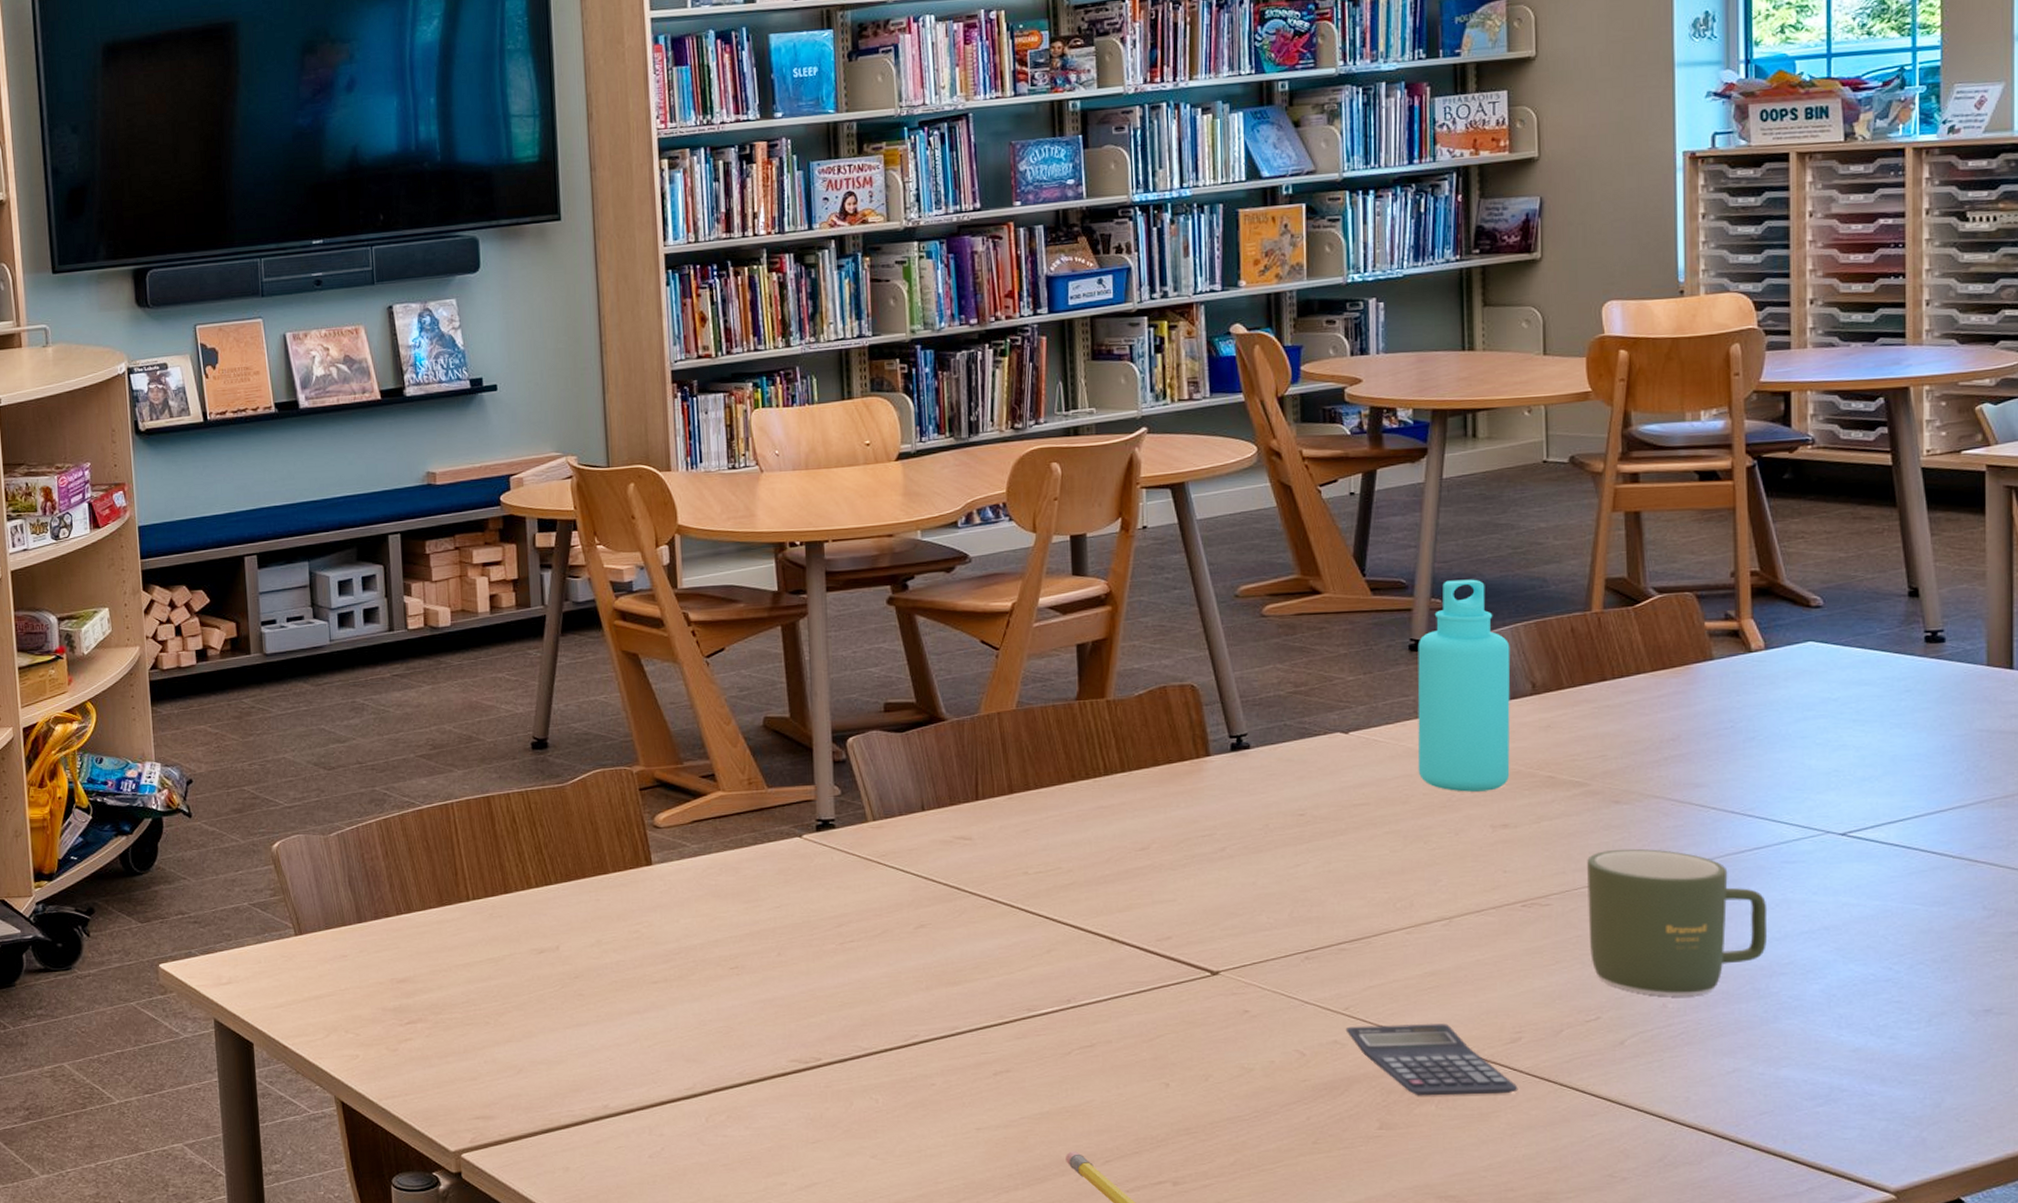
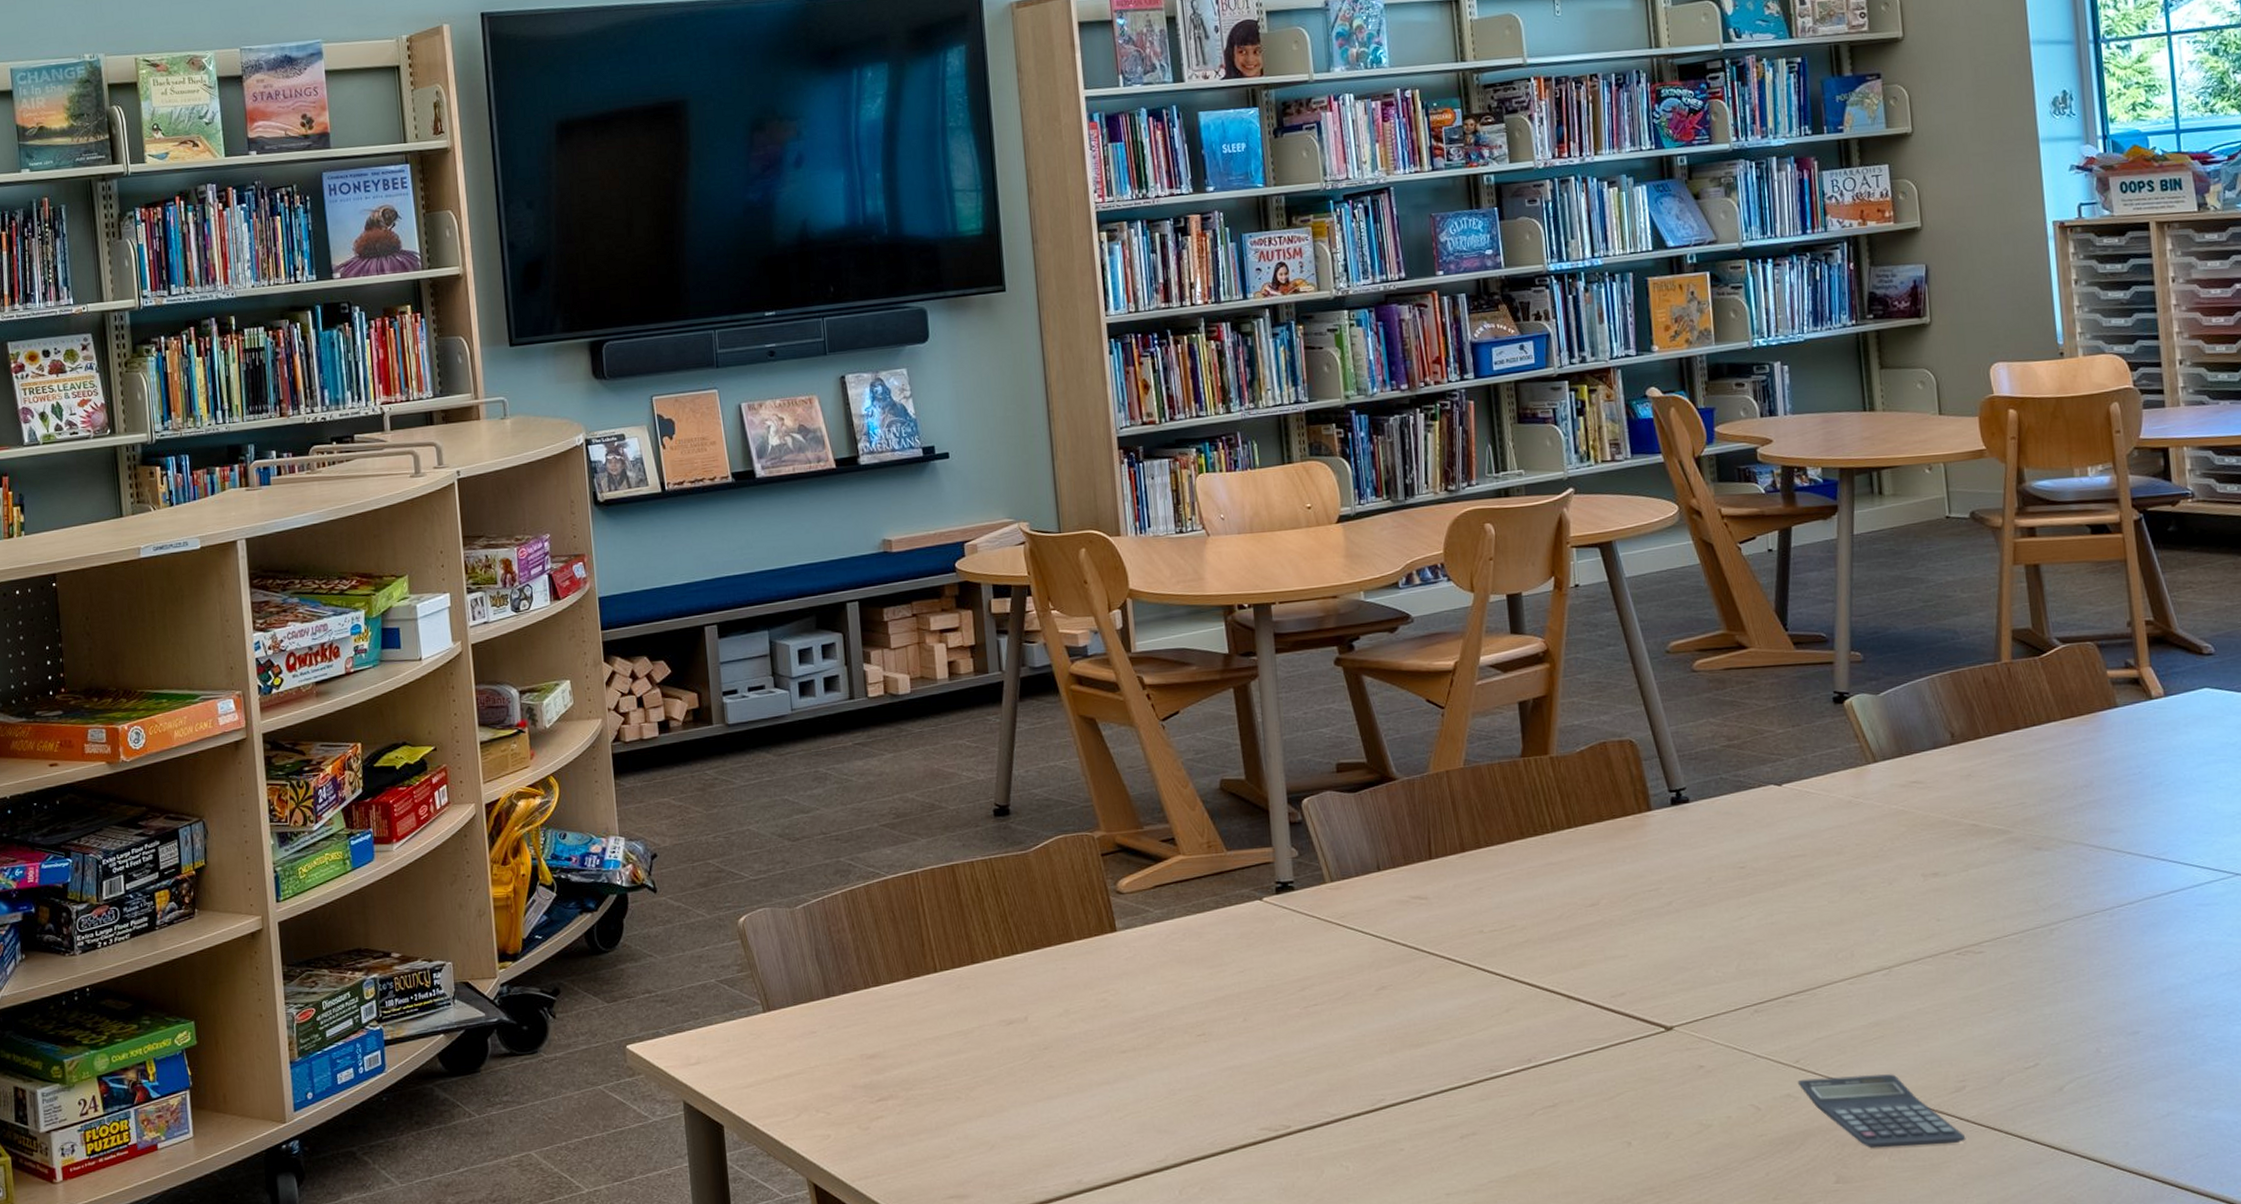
water bottle: present [1417,579,1511,792] -> none [1841,632,1937,842]
mug: present [1587,848,1768,997] -> none [2015,894,2189,1041]

